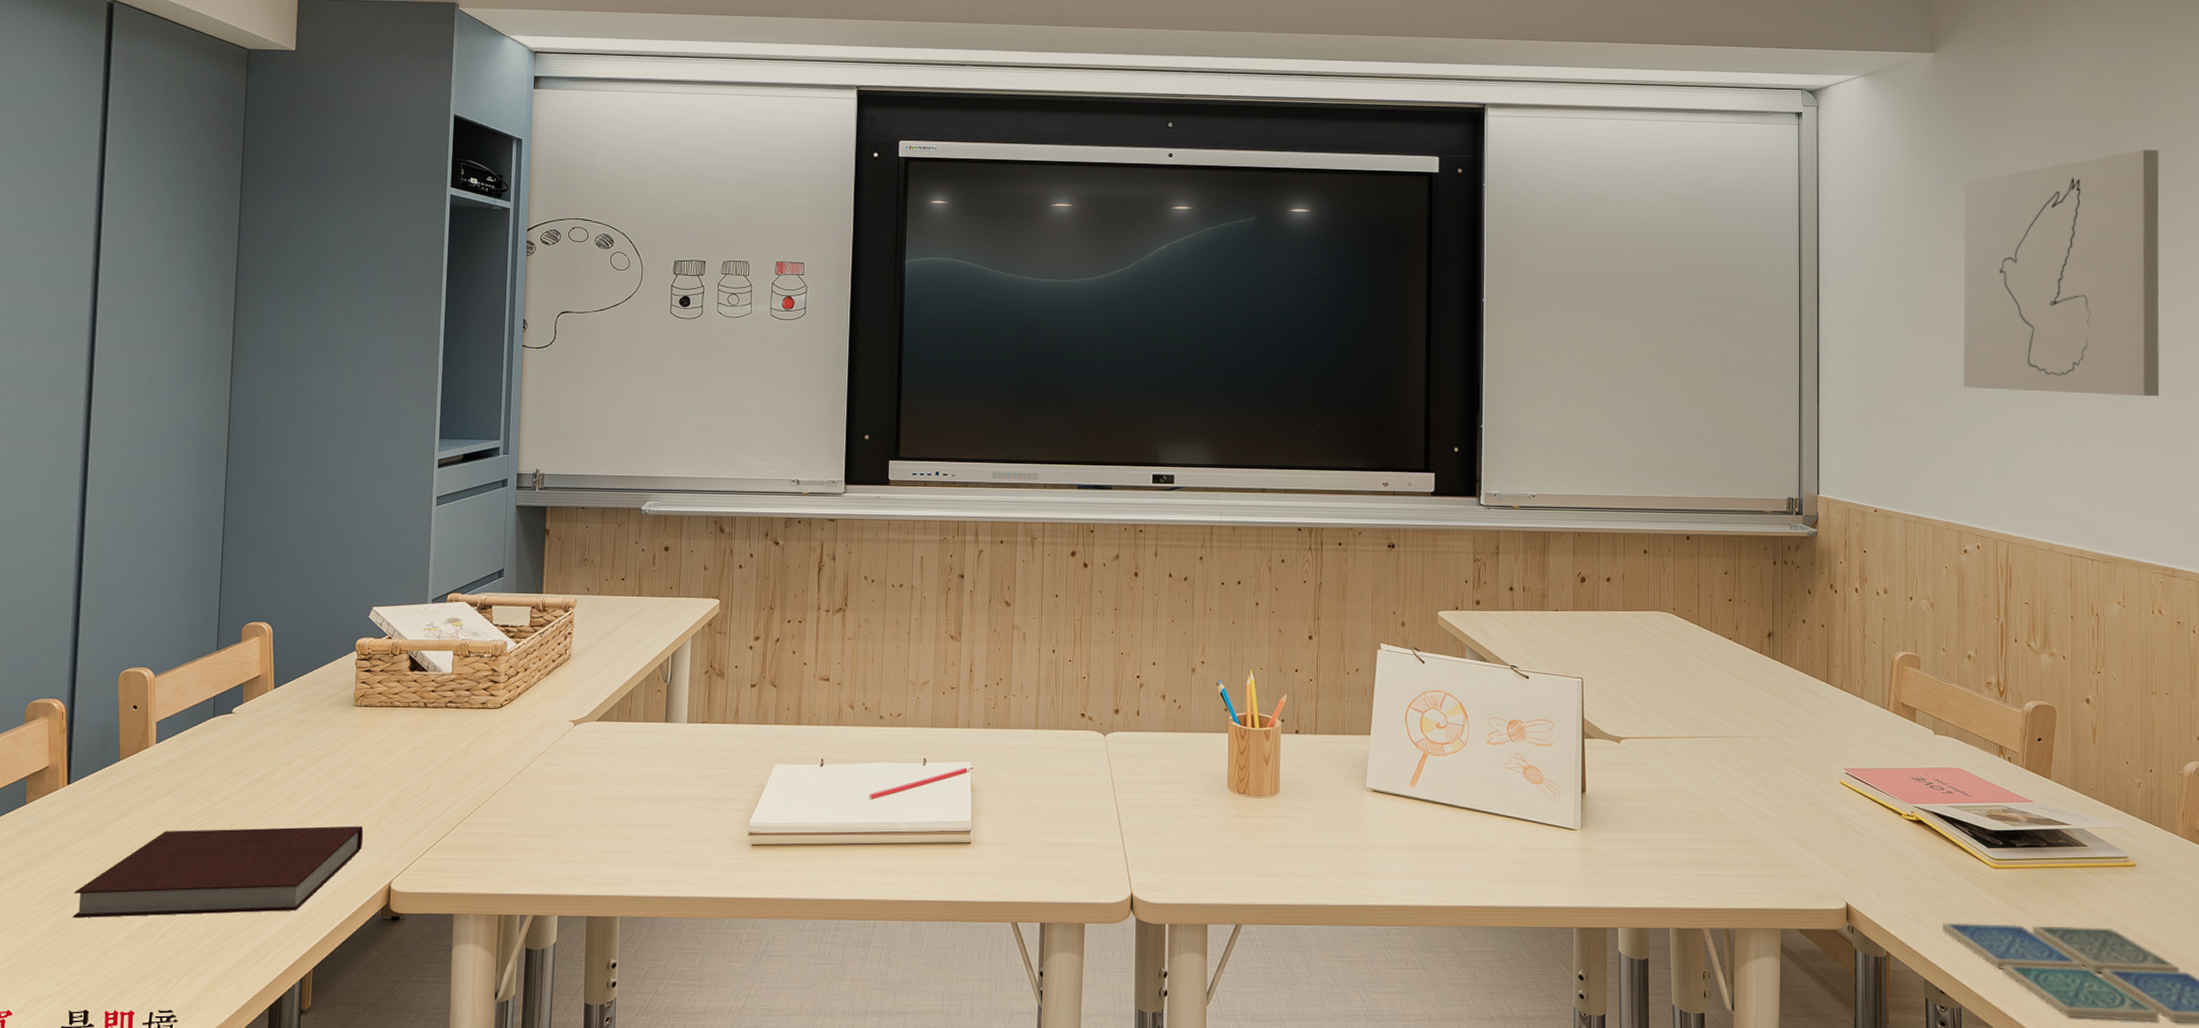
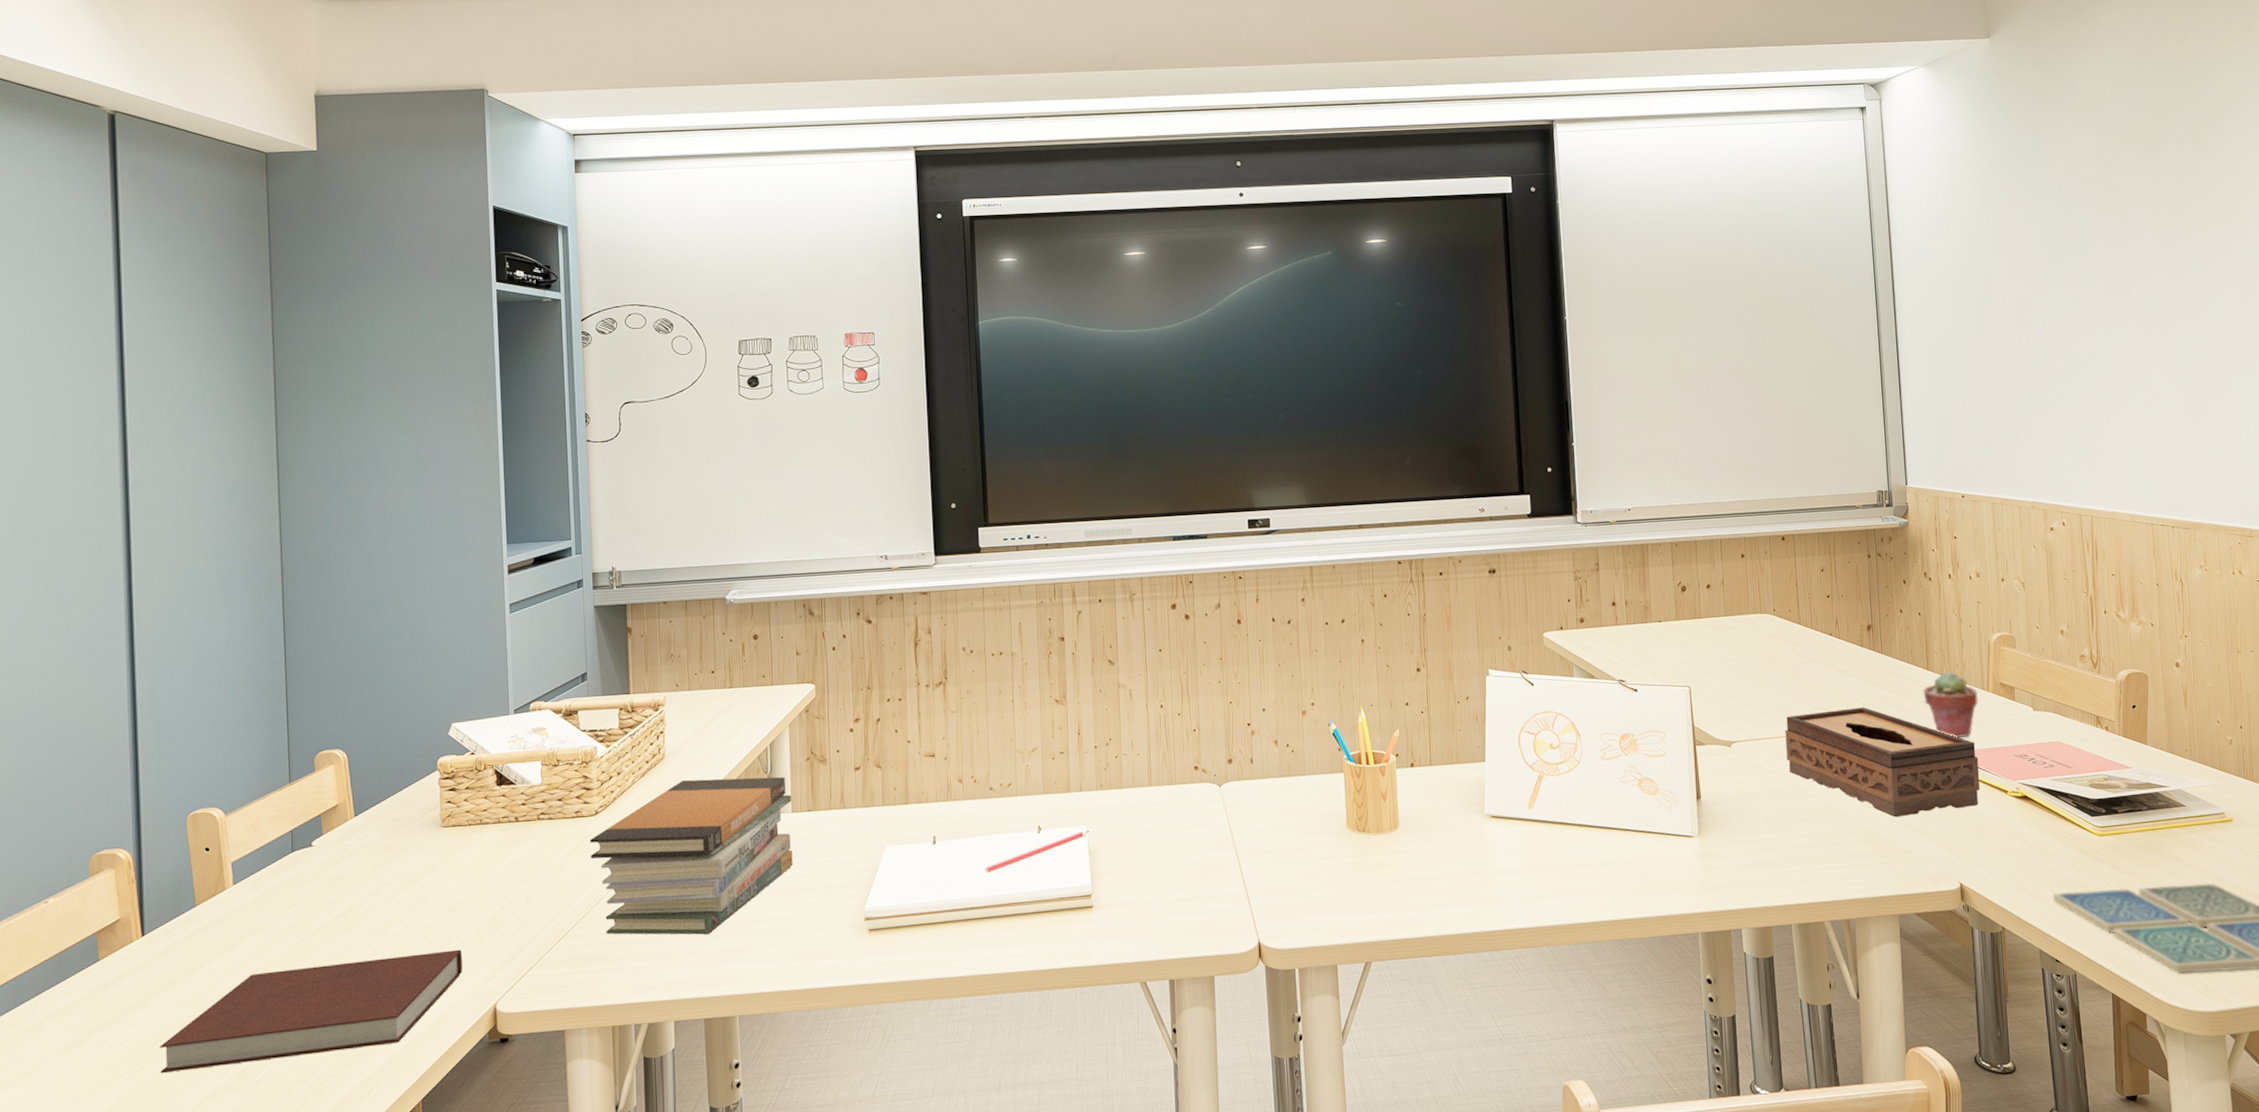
book stack: none [491,681,689,834] -> present [589,776,793,935]
tissue box: none [1676,714,1874,830] -> present [1785,707,1980,818]
potted succulent: none [1821,686,1878,754] -> present [1923,671,1979,738]
wall art: present [1963,149,2160,397] -> none [2027,119,2227,368]

